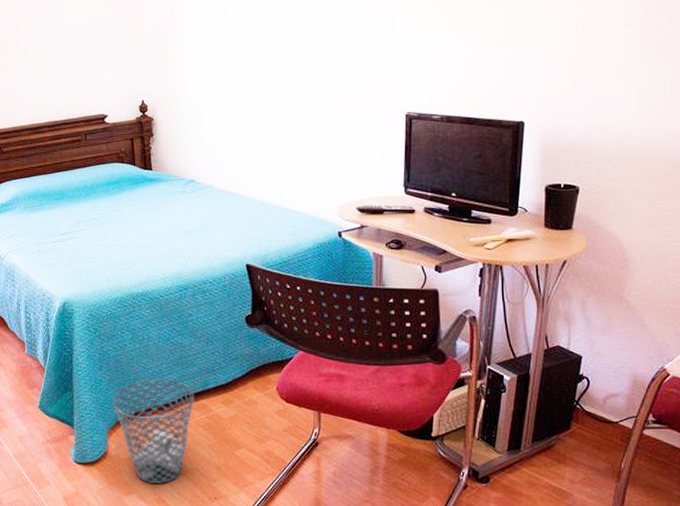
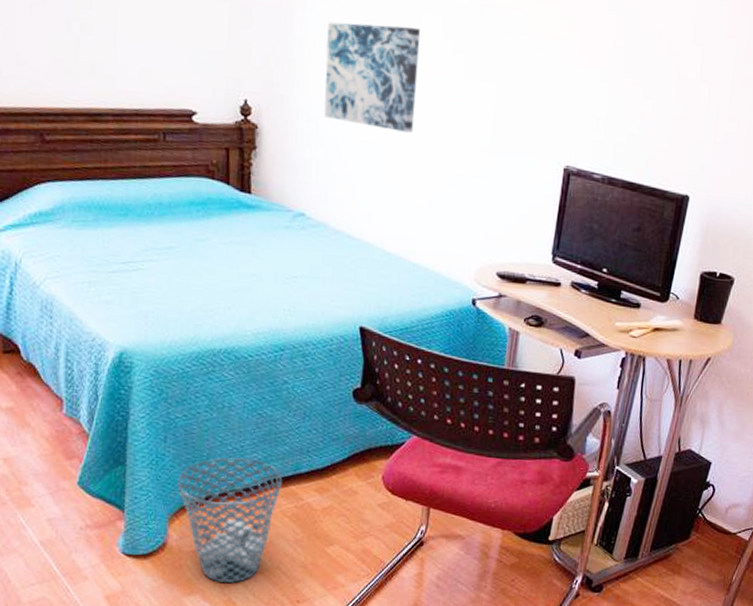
wall art: none [200,24,275,106] -> present [324,22,421,133]

